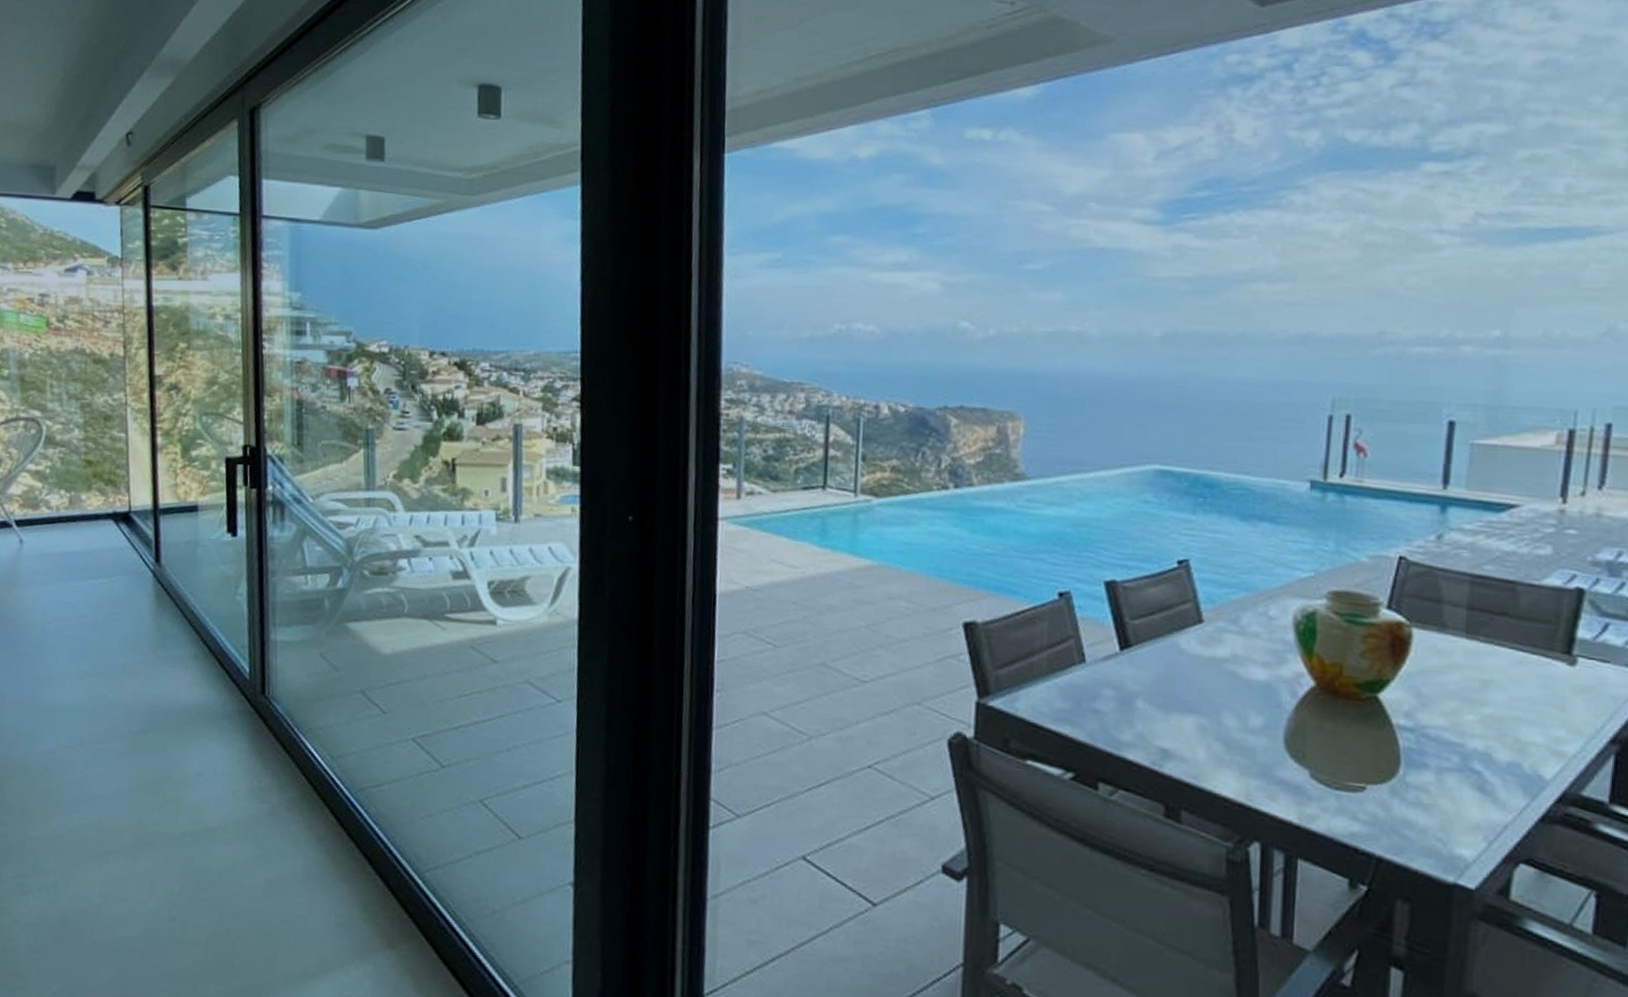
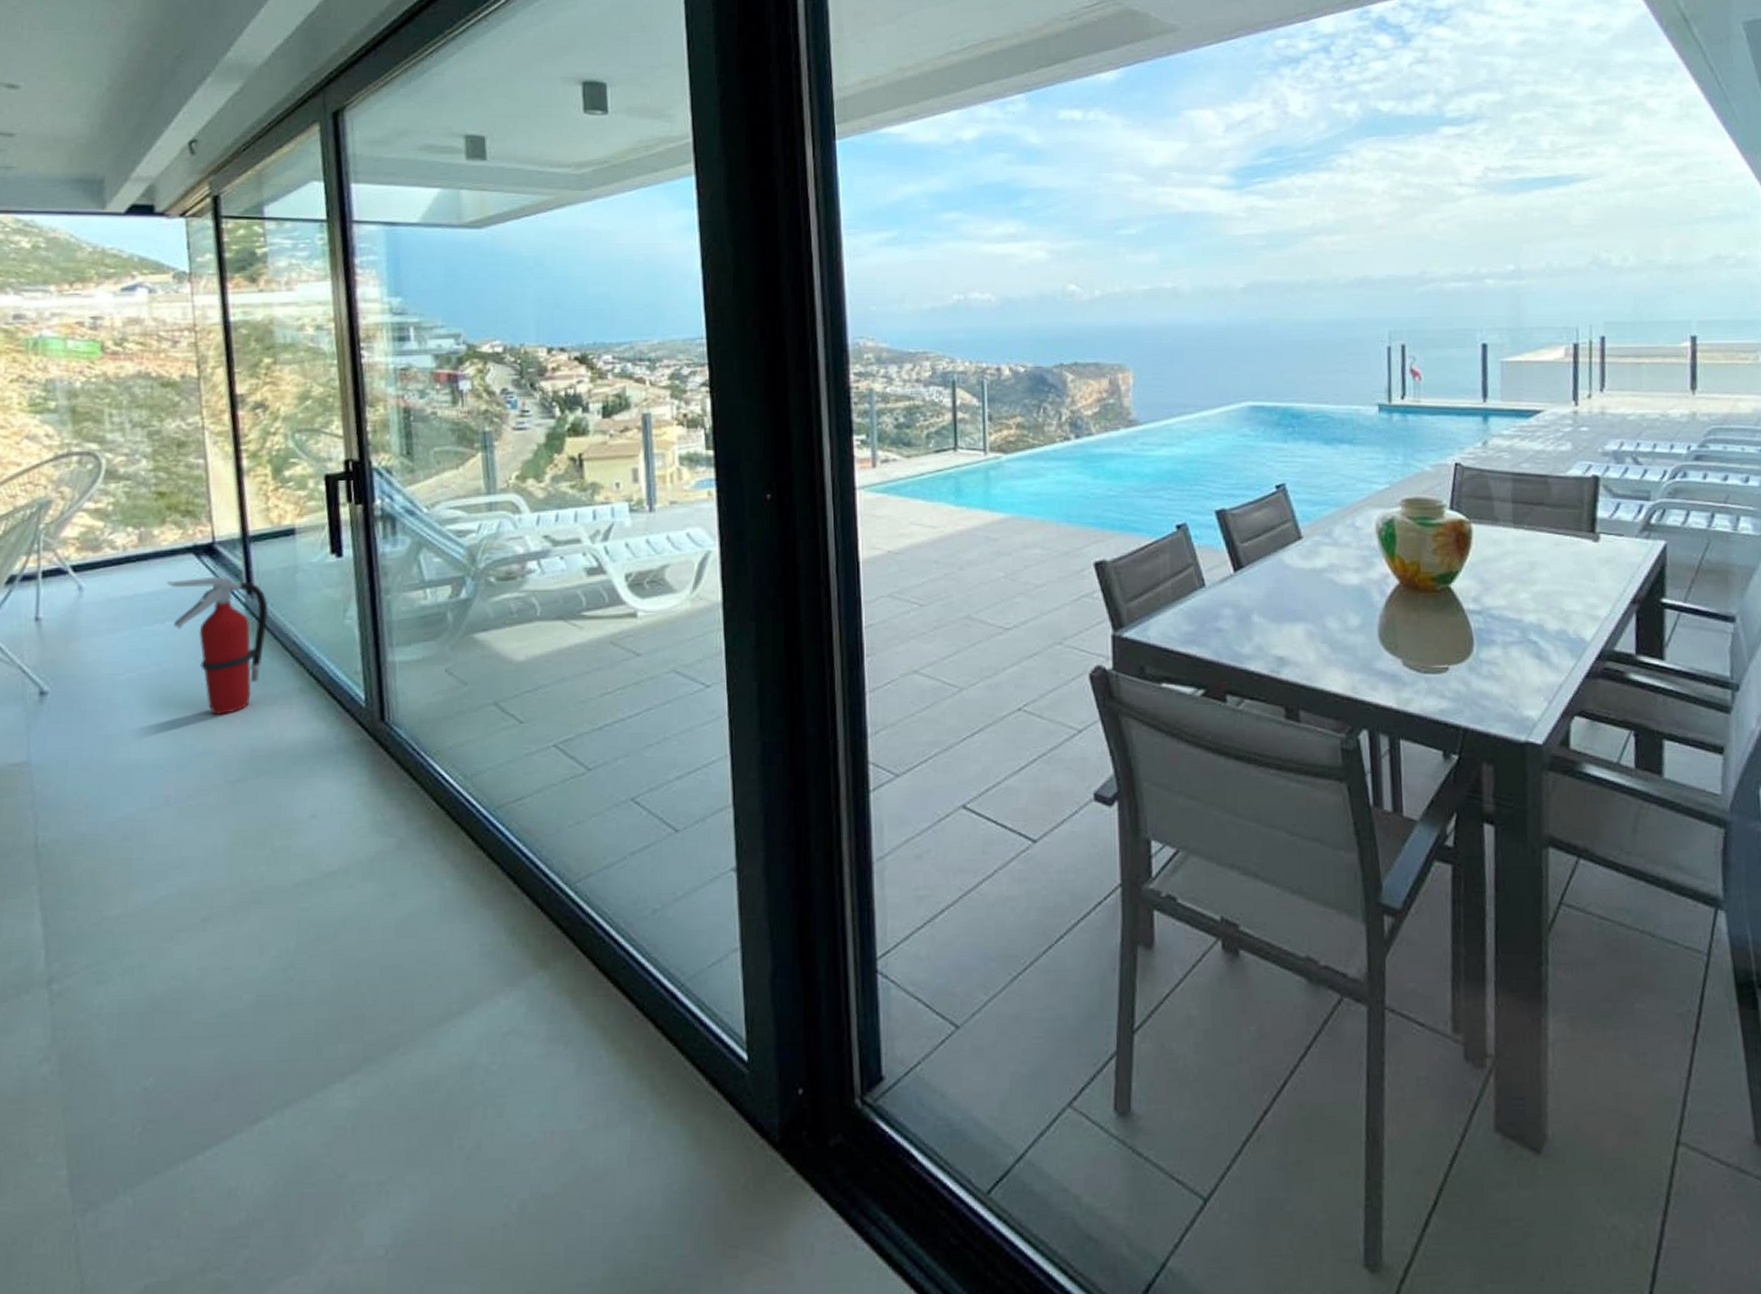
fire extinguisher: none [90,542,172,671] -> present [166,576,268,716]

